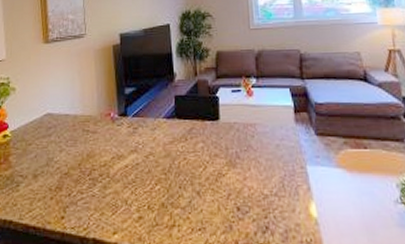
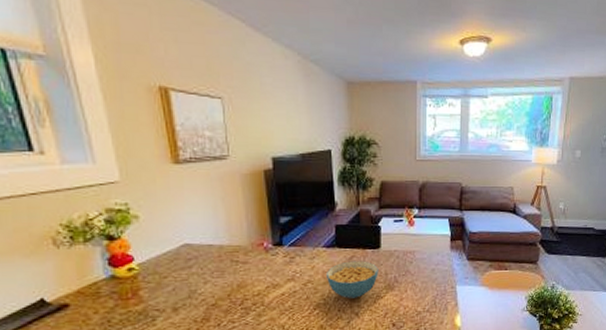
cereal bowl: none [166,133,219,174] -> present [325,261,378,299]

